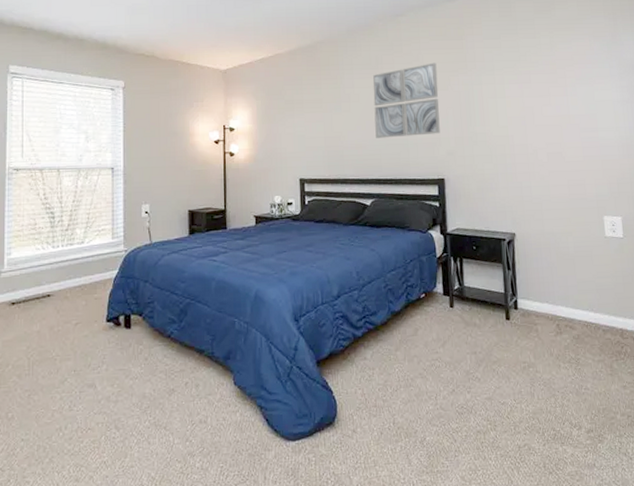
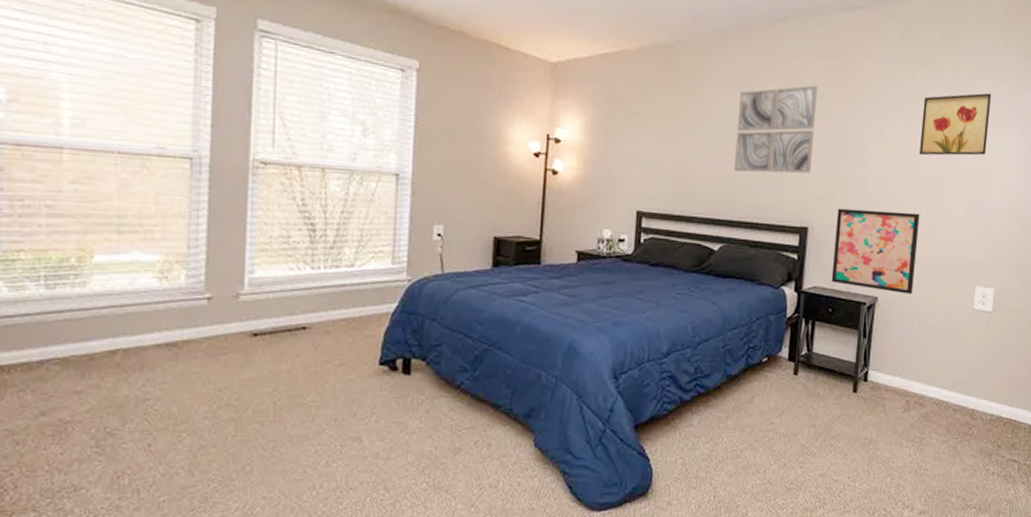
wall art: none [468,157,547,228] -> present [831,208,920,294]
wall art: none [528,51,592,109] -> present [919,93,992,156]

